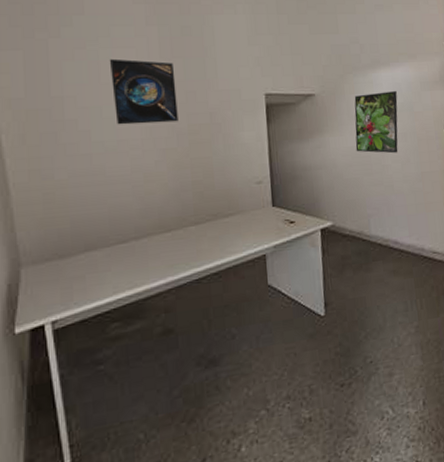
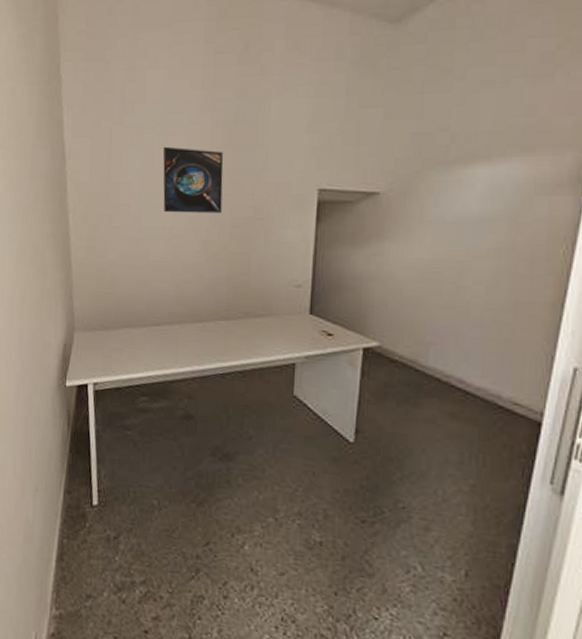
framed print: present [354,91,398,154] -> none [423,194,495,273]

